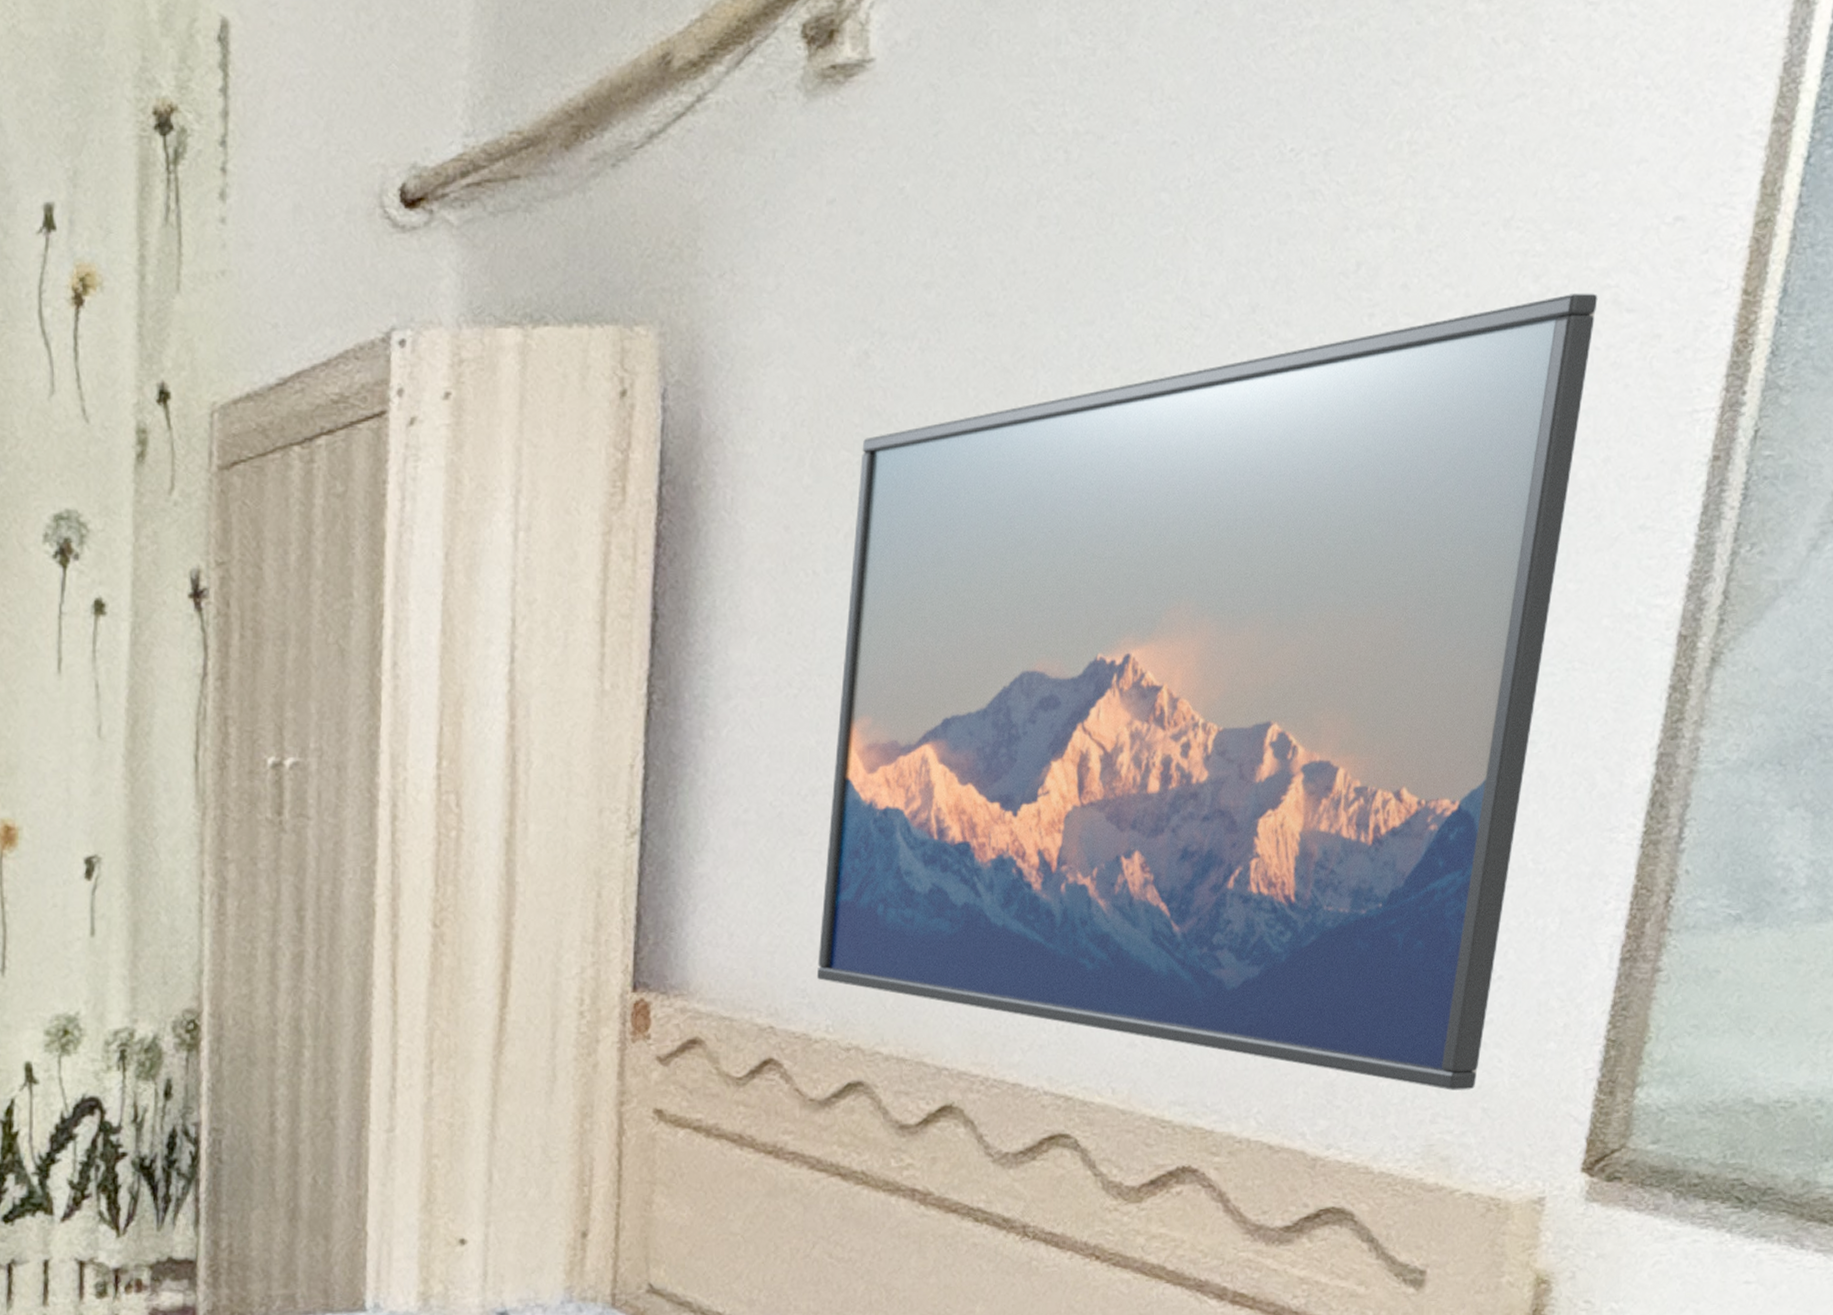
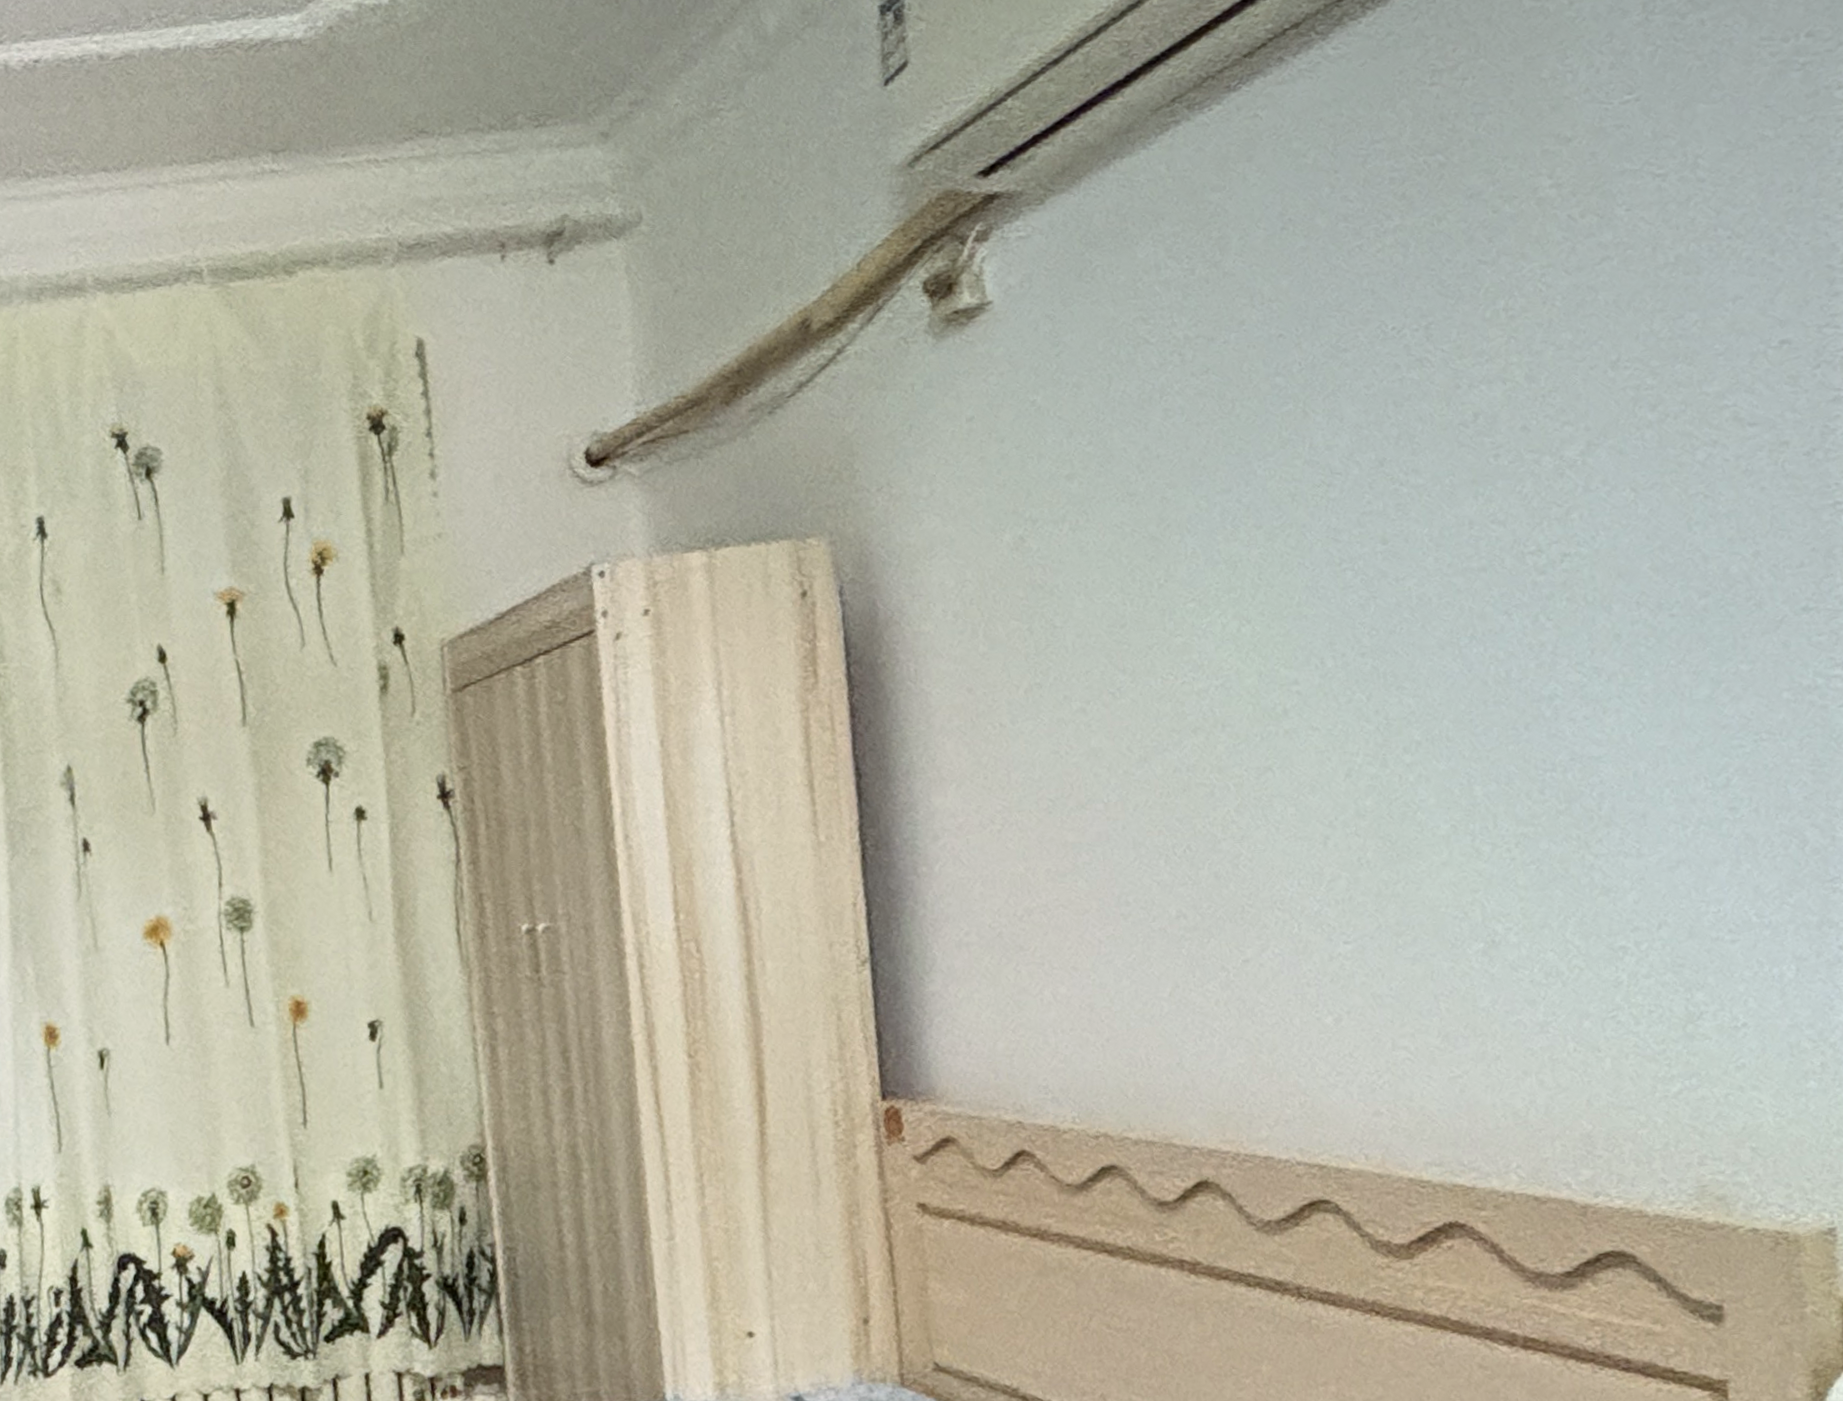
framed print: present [816,293,1598,1091] -> none [1029,413,1740,1134]

